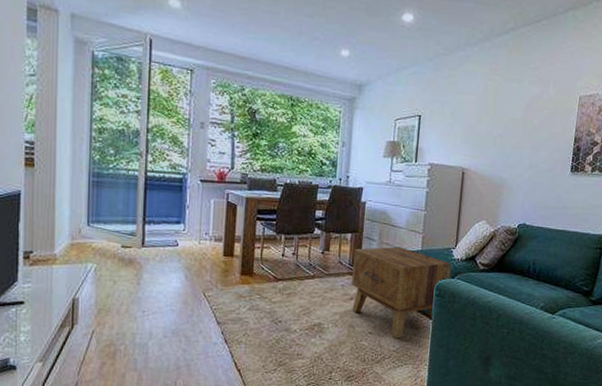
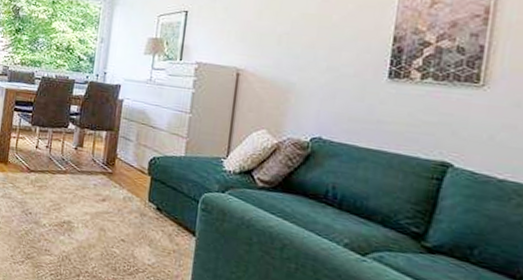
side table: present [351,246,451,339] -> none [104,147,221,252]

